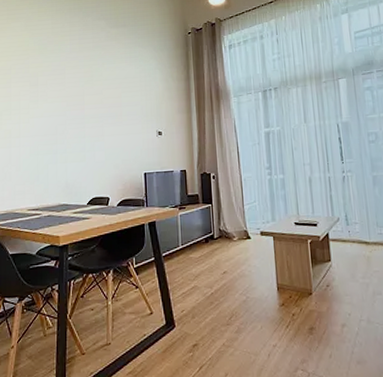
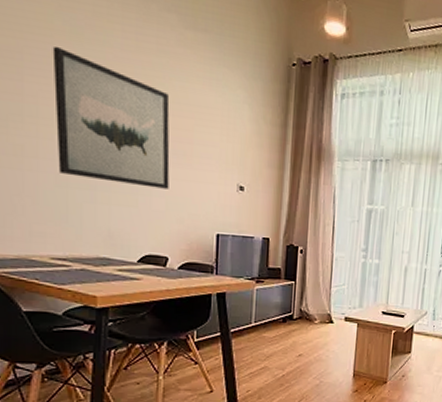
wall art: none [28,60,107,146] -> present [52,46,170,189]

